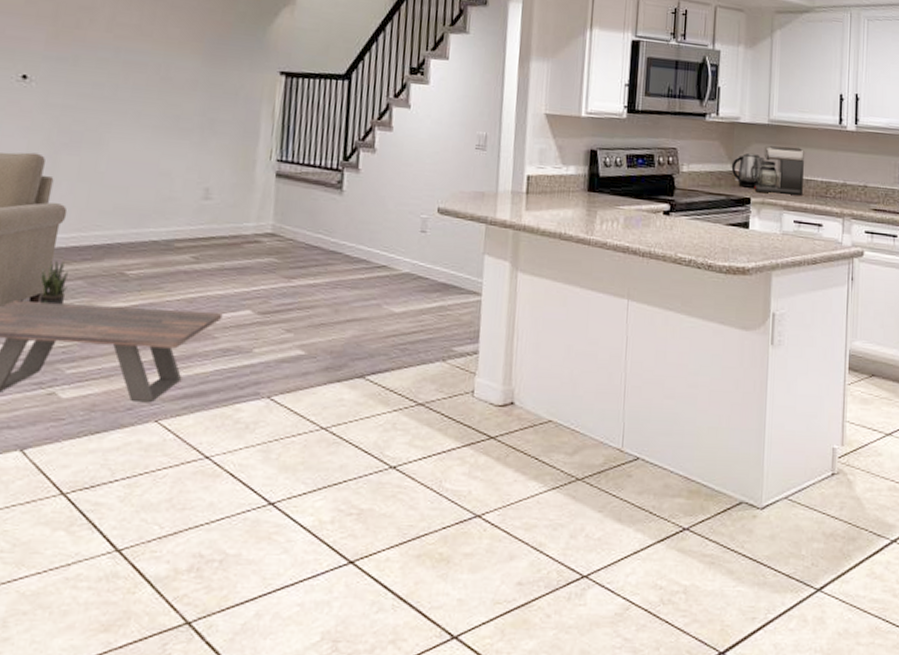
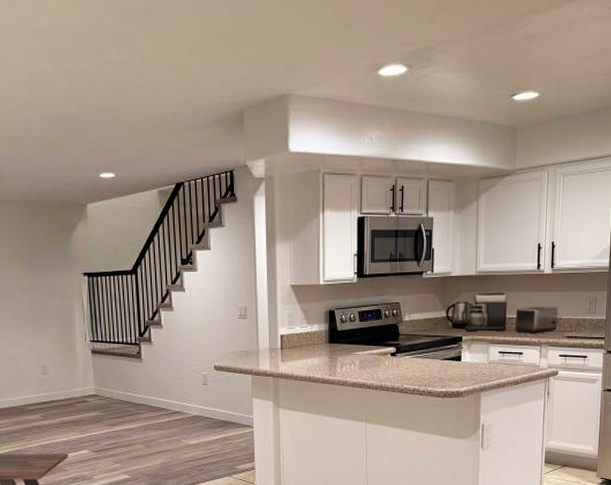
toaster: none [813,168,863,202] -> present [515,306,558,333]

